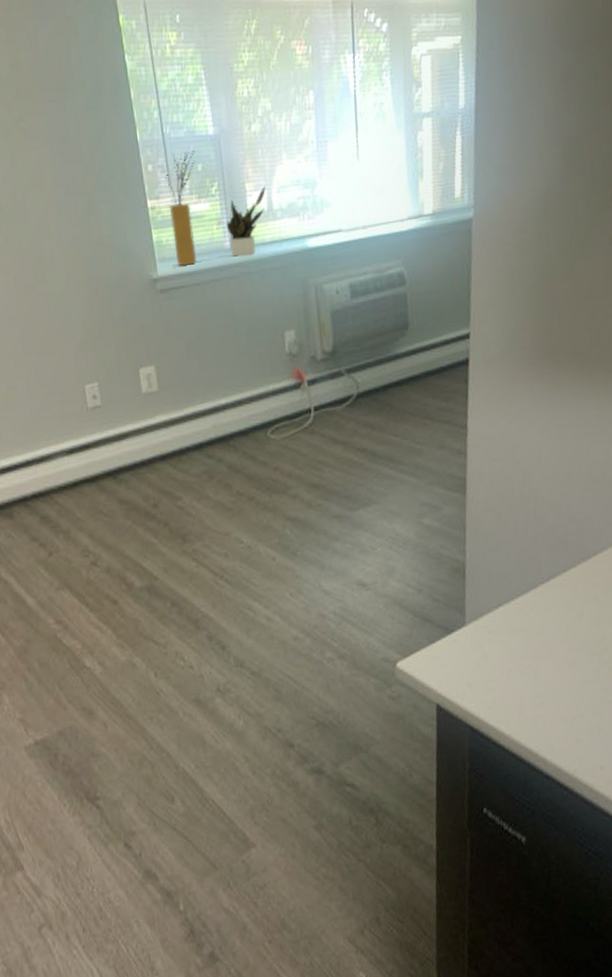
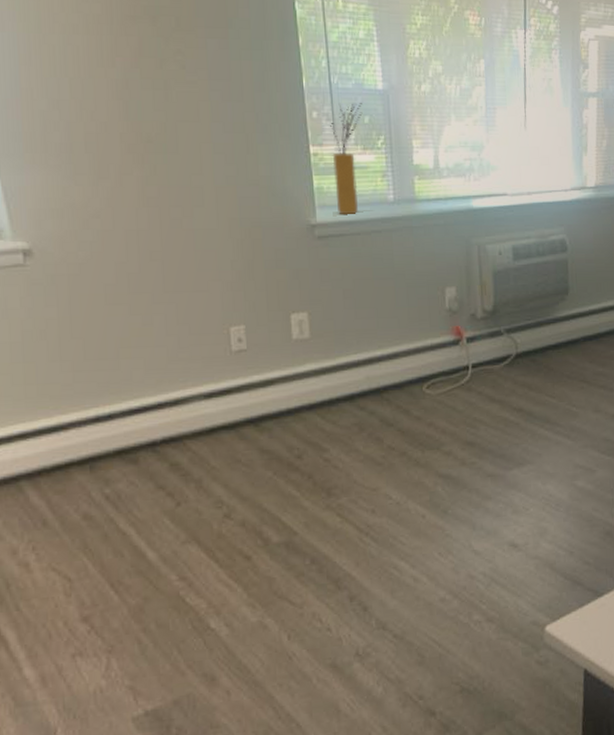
potted plant: present [226,186,266,257] -> none [390,144,433,211]

